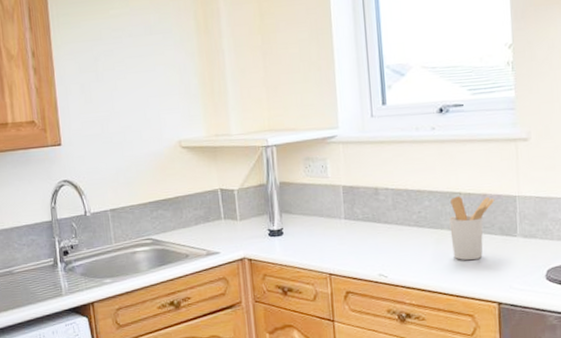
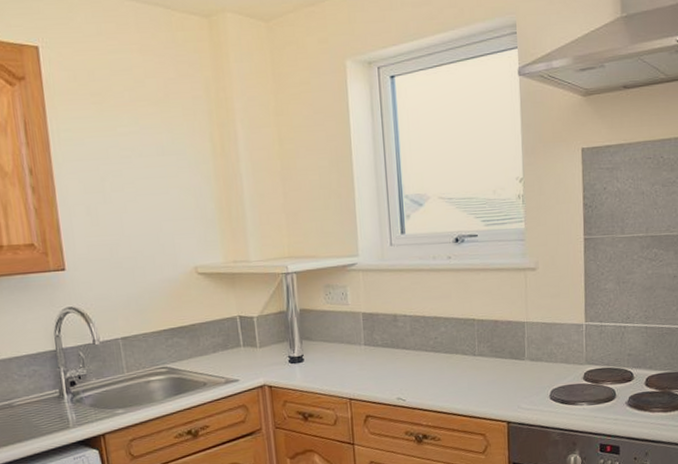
utensil holder: present [449,196,495,261] -> none [464,322,506,383]

